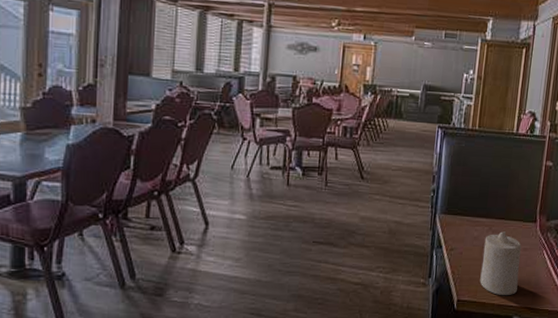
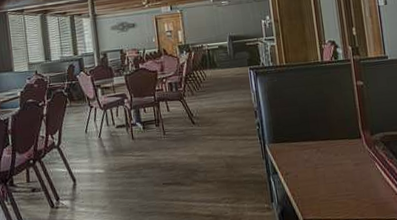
candle: present [480,231,521,295] -> none [315,150,359,211]

